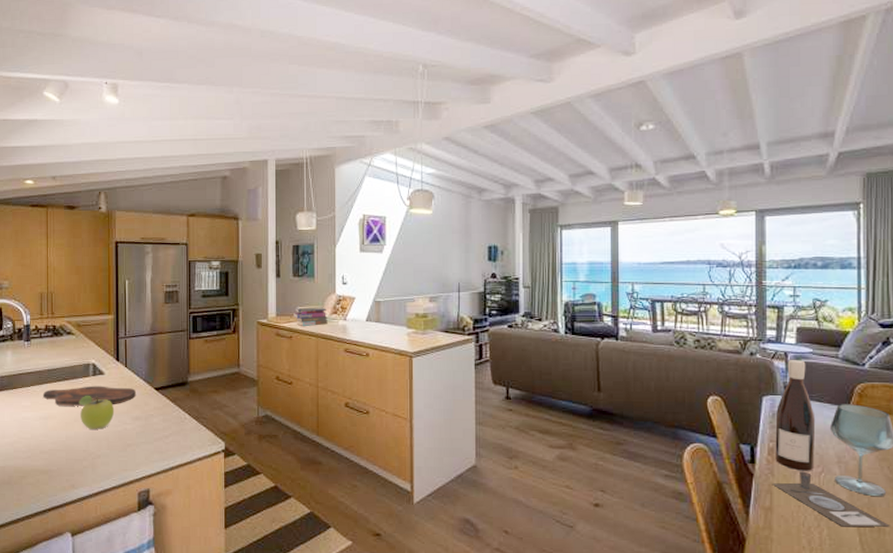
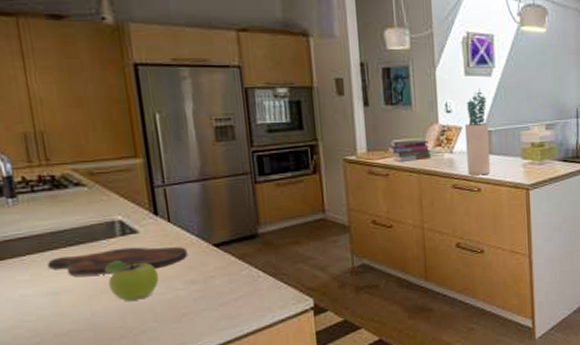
vase: none [357,262,379,342] -> present [464,87,491,176]

